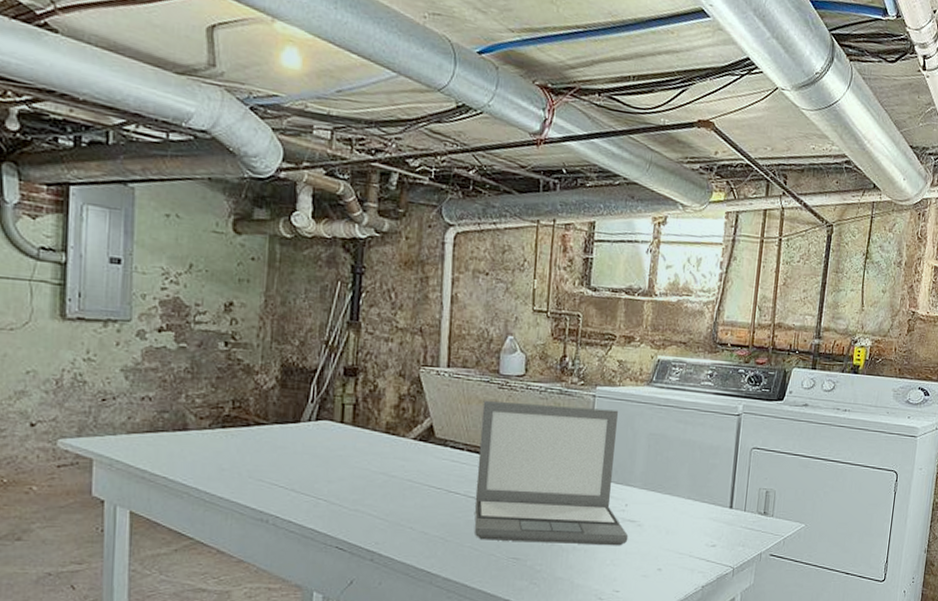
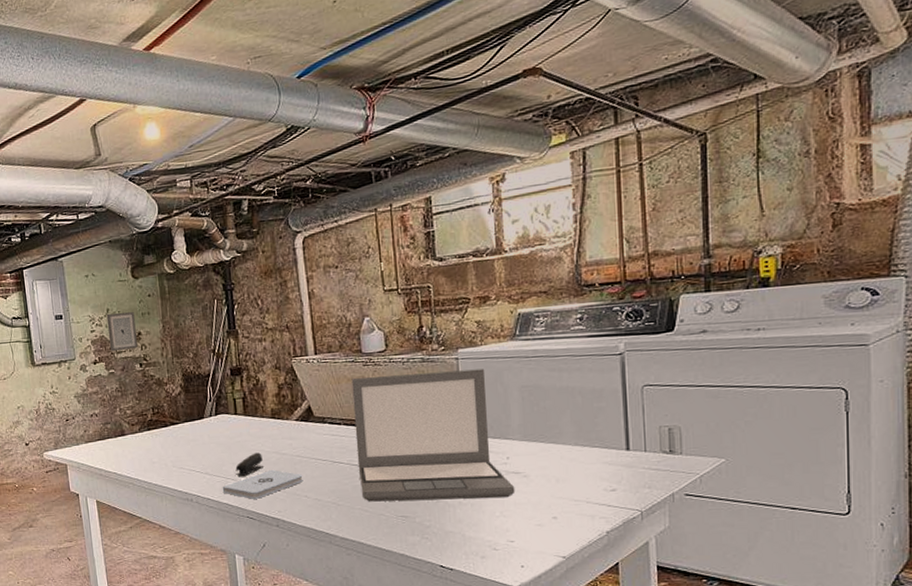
wall art: none [185,270,228,322] -> present [106,312,138,352]
notepad: none [309,493,411,526] -> present [222,469,303,499]
stapler: none [330,471,367,498] -> present [235,452,265,476]

